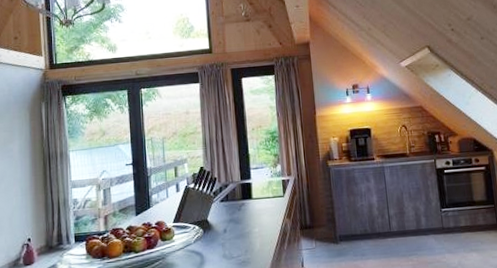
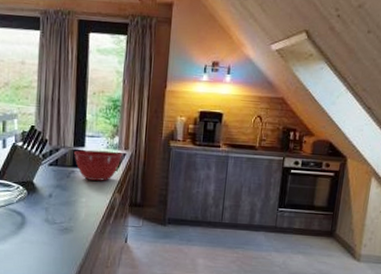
mixing bowl: none [241,179,287,210] -> present [73,150,123,181]

